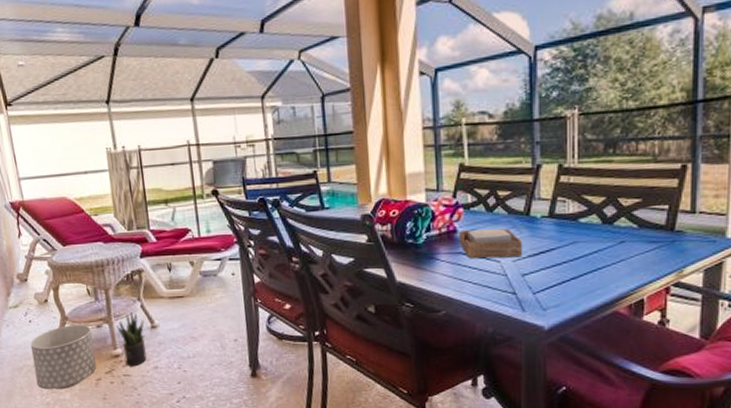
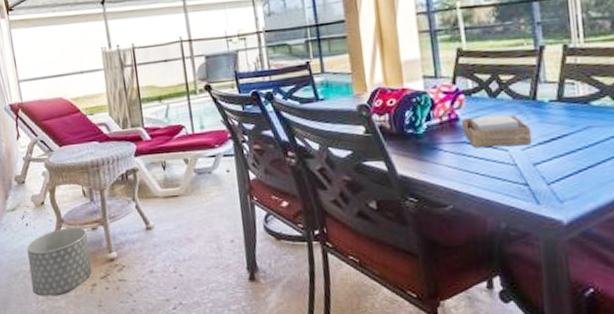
potted plant: present [116,311,147,367] -> none [111,212,142,271]

